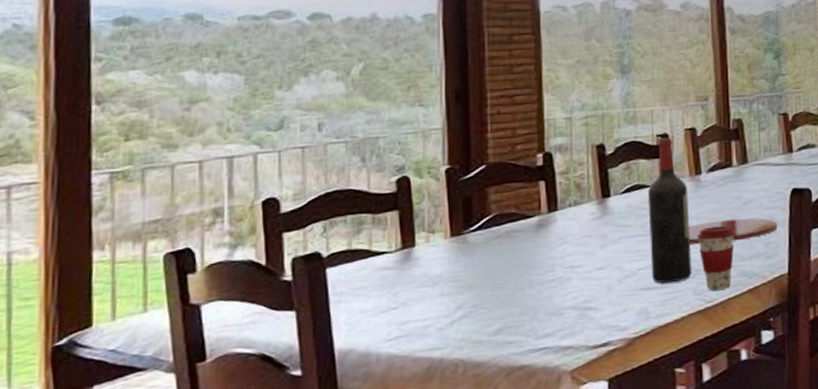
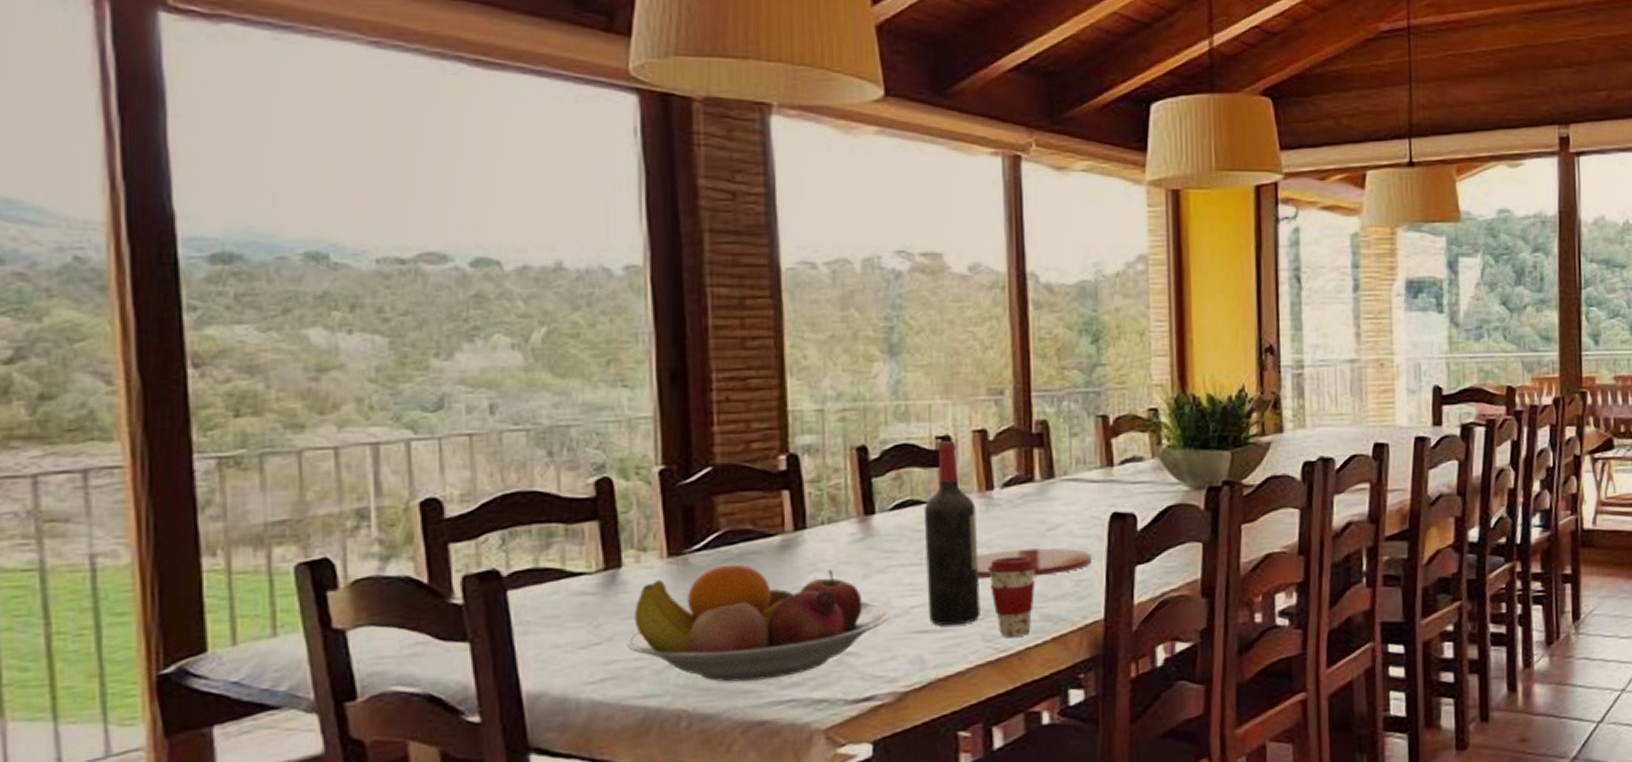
fruit bowl: none [417,240,622,335] -> present [626,564,890,682]

